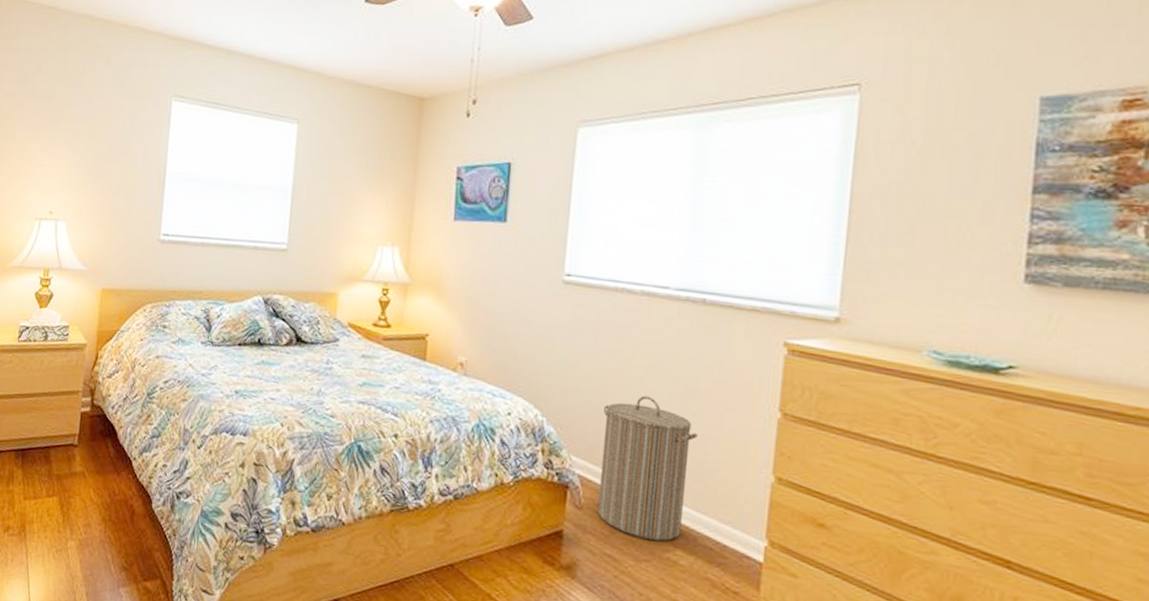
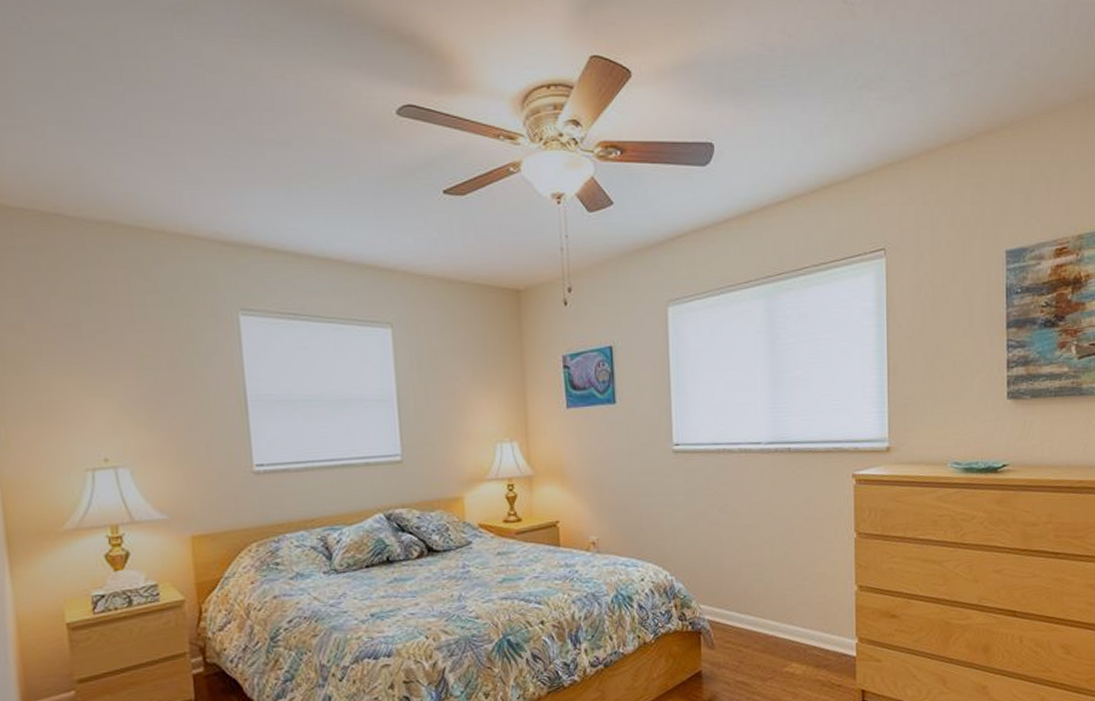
laundry hamper: present [597,395,698,541] -> none [722,540,797,661]

